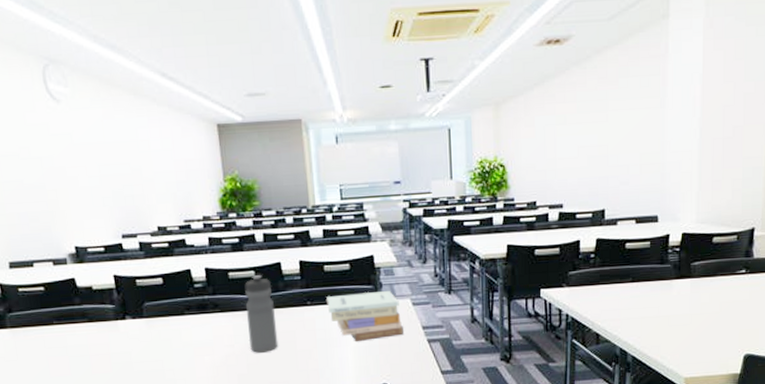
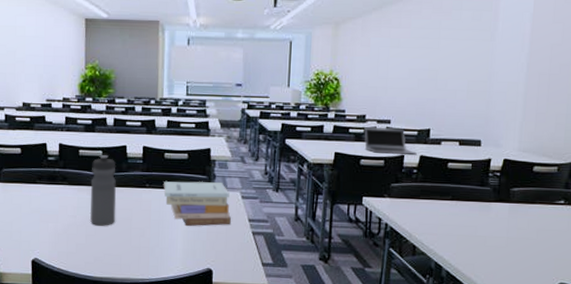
laptop: none [536,212,593,241] -> present [364,126,417,155]

